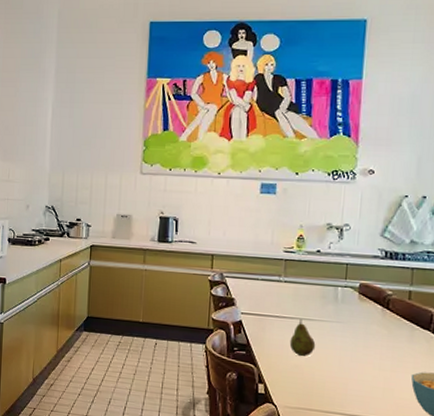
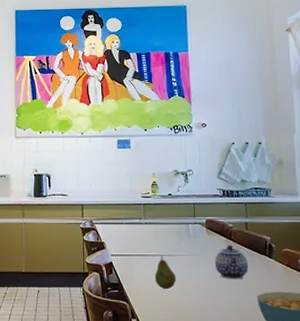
teapot: none [364,314,407,355] -> present [214,244,249,280]

